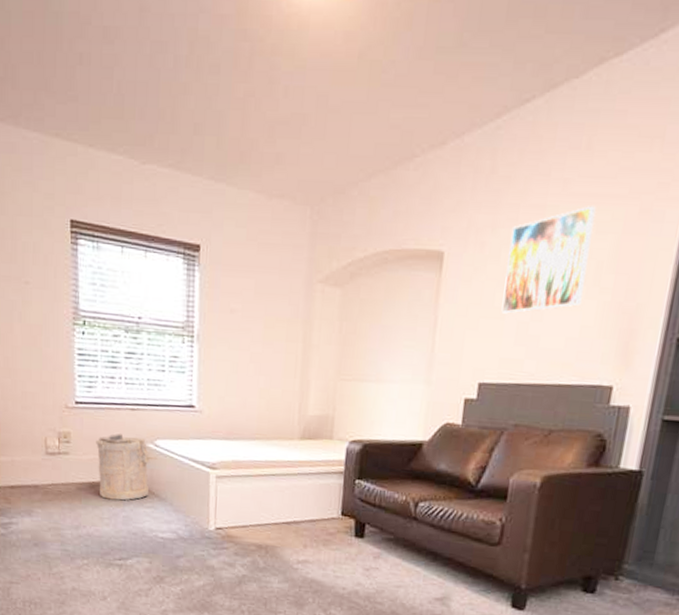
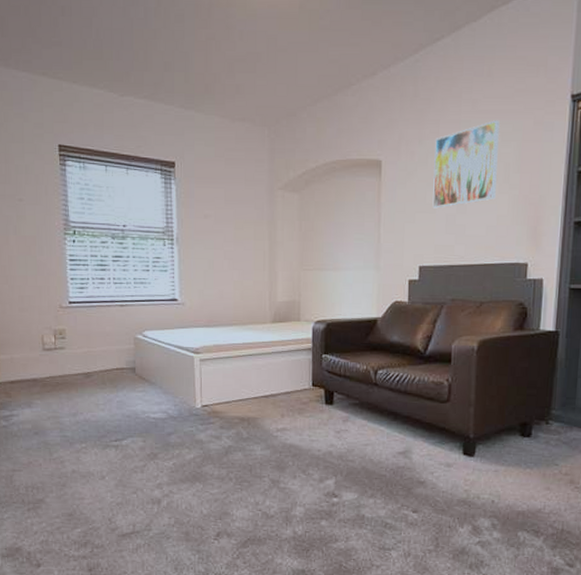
laundry hamper: present [96,433,158,501] -> none [89,327,146,387]

